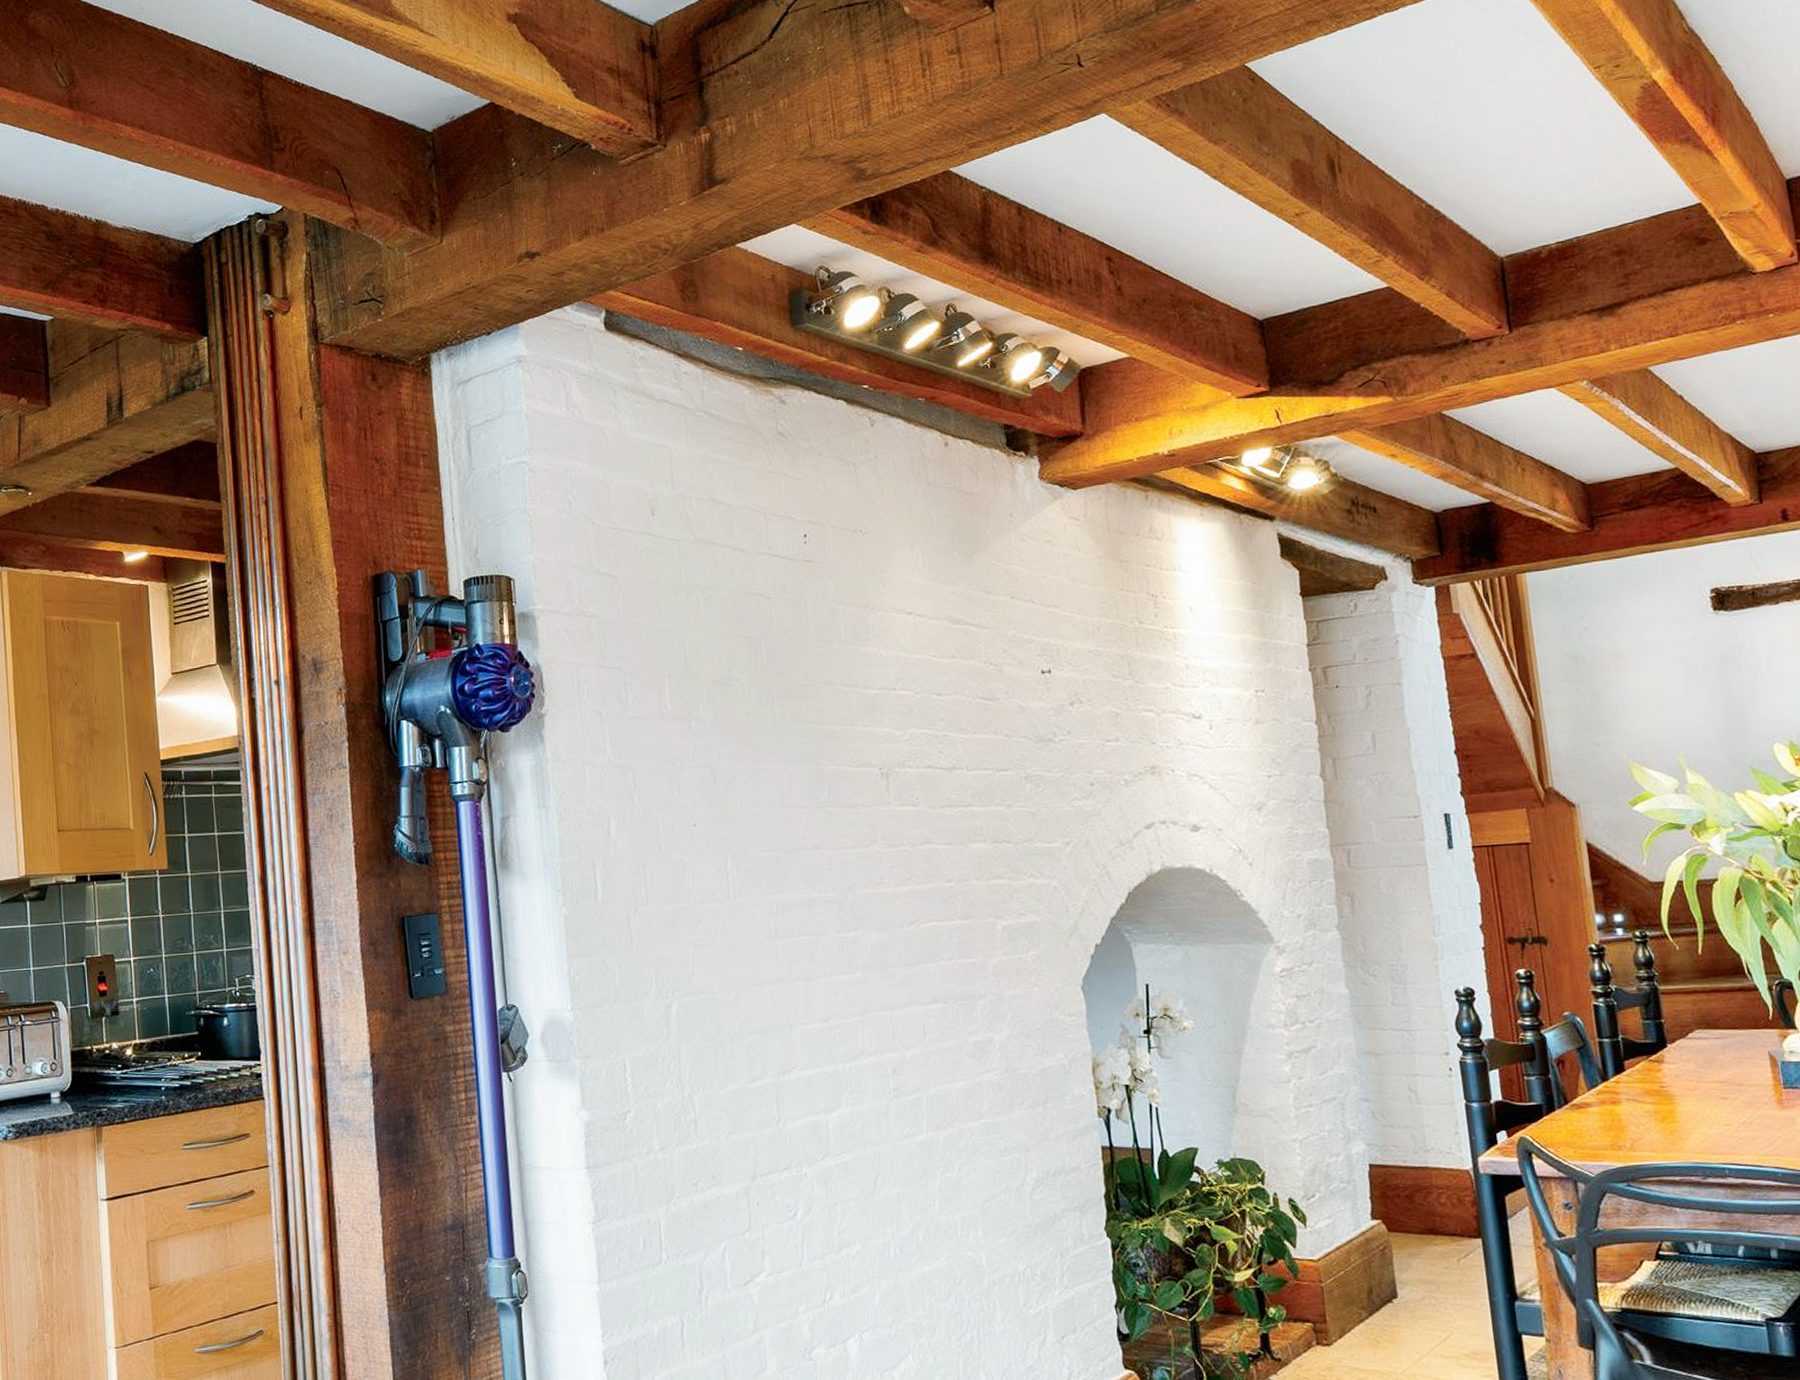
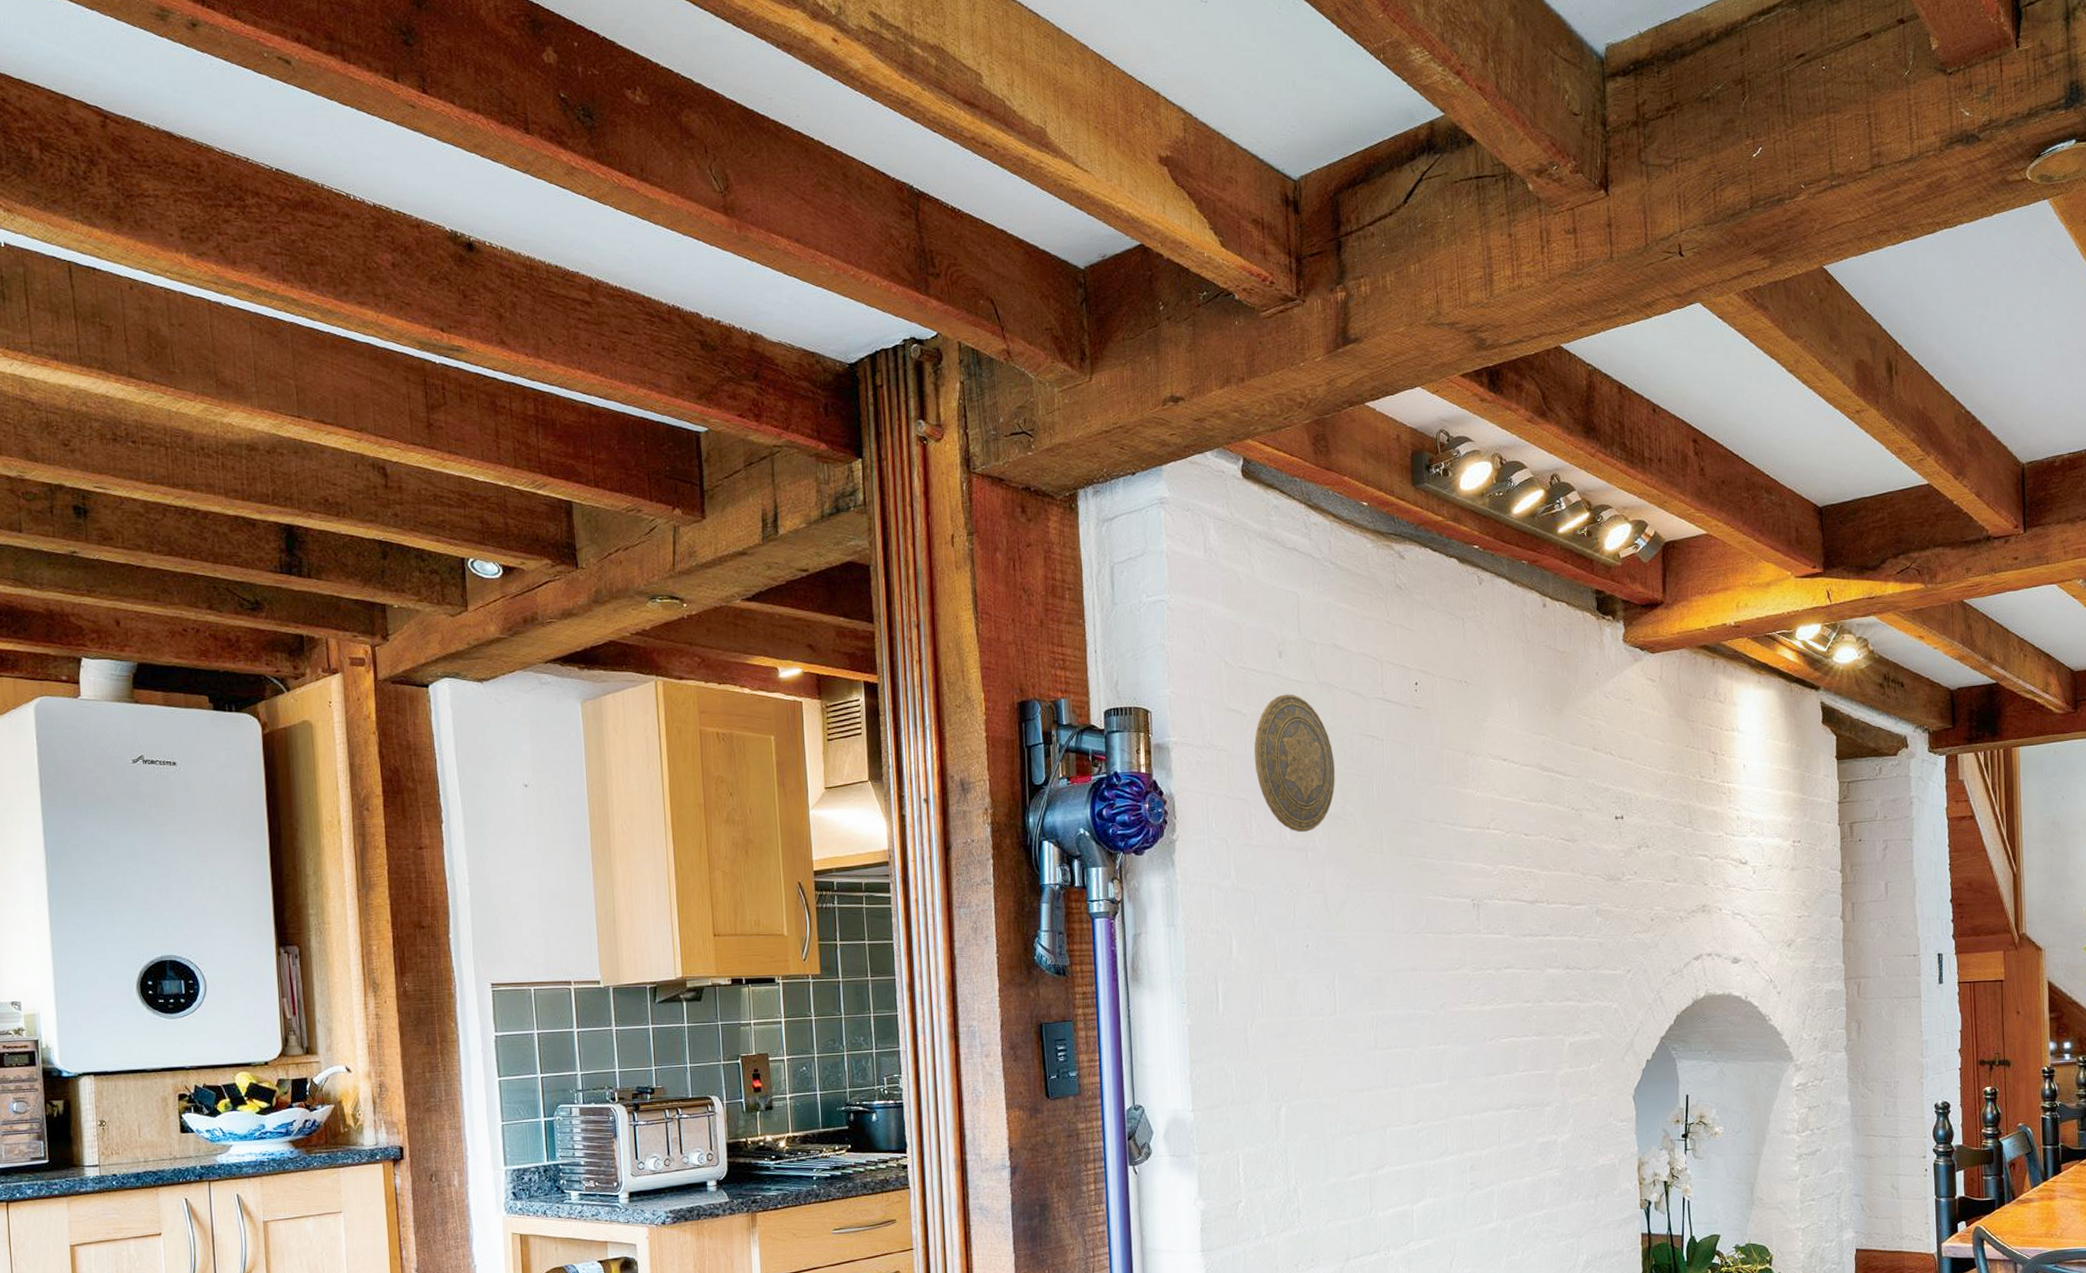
decorative plate: none [627,553,719,701] -> present [1254,694,1335,832]

